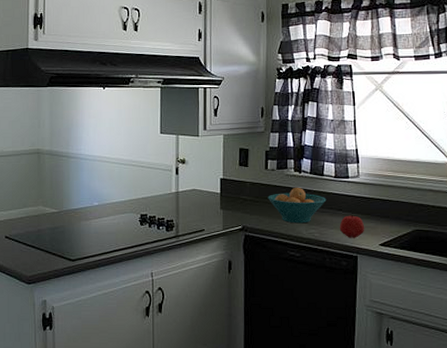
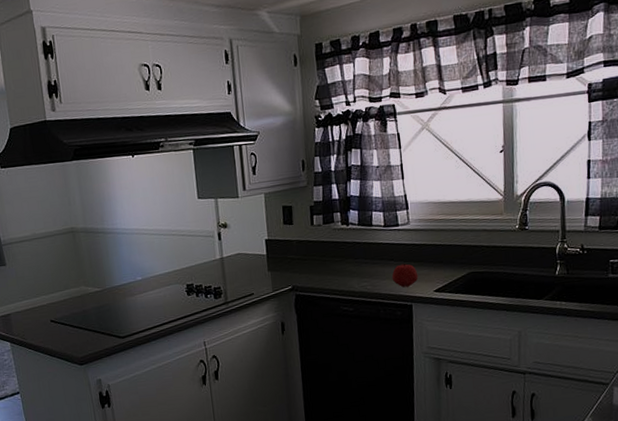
fruit bowl: present [268,187,327,224] -> none [316,240,377,278]

